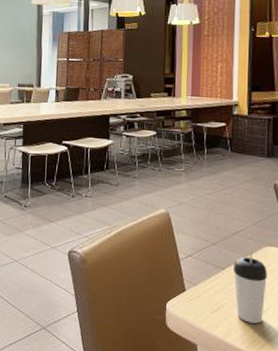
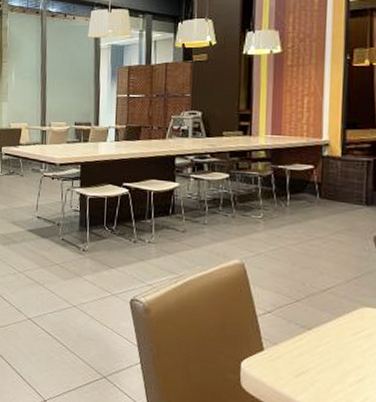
beverage cup: present [234,247,268,324] -> none [322,306,366,393]

